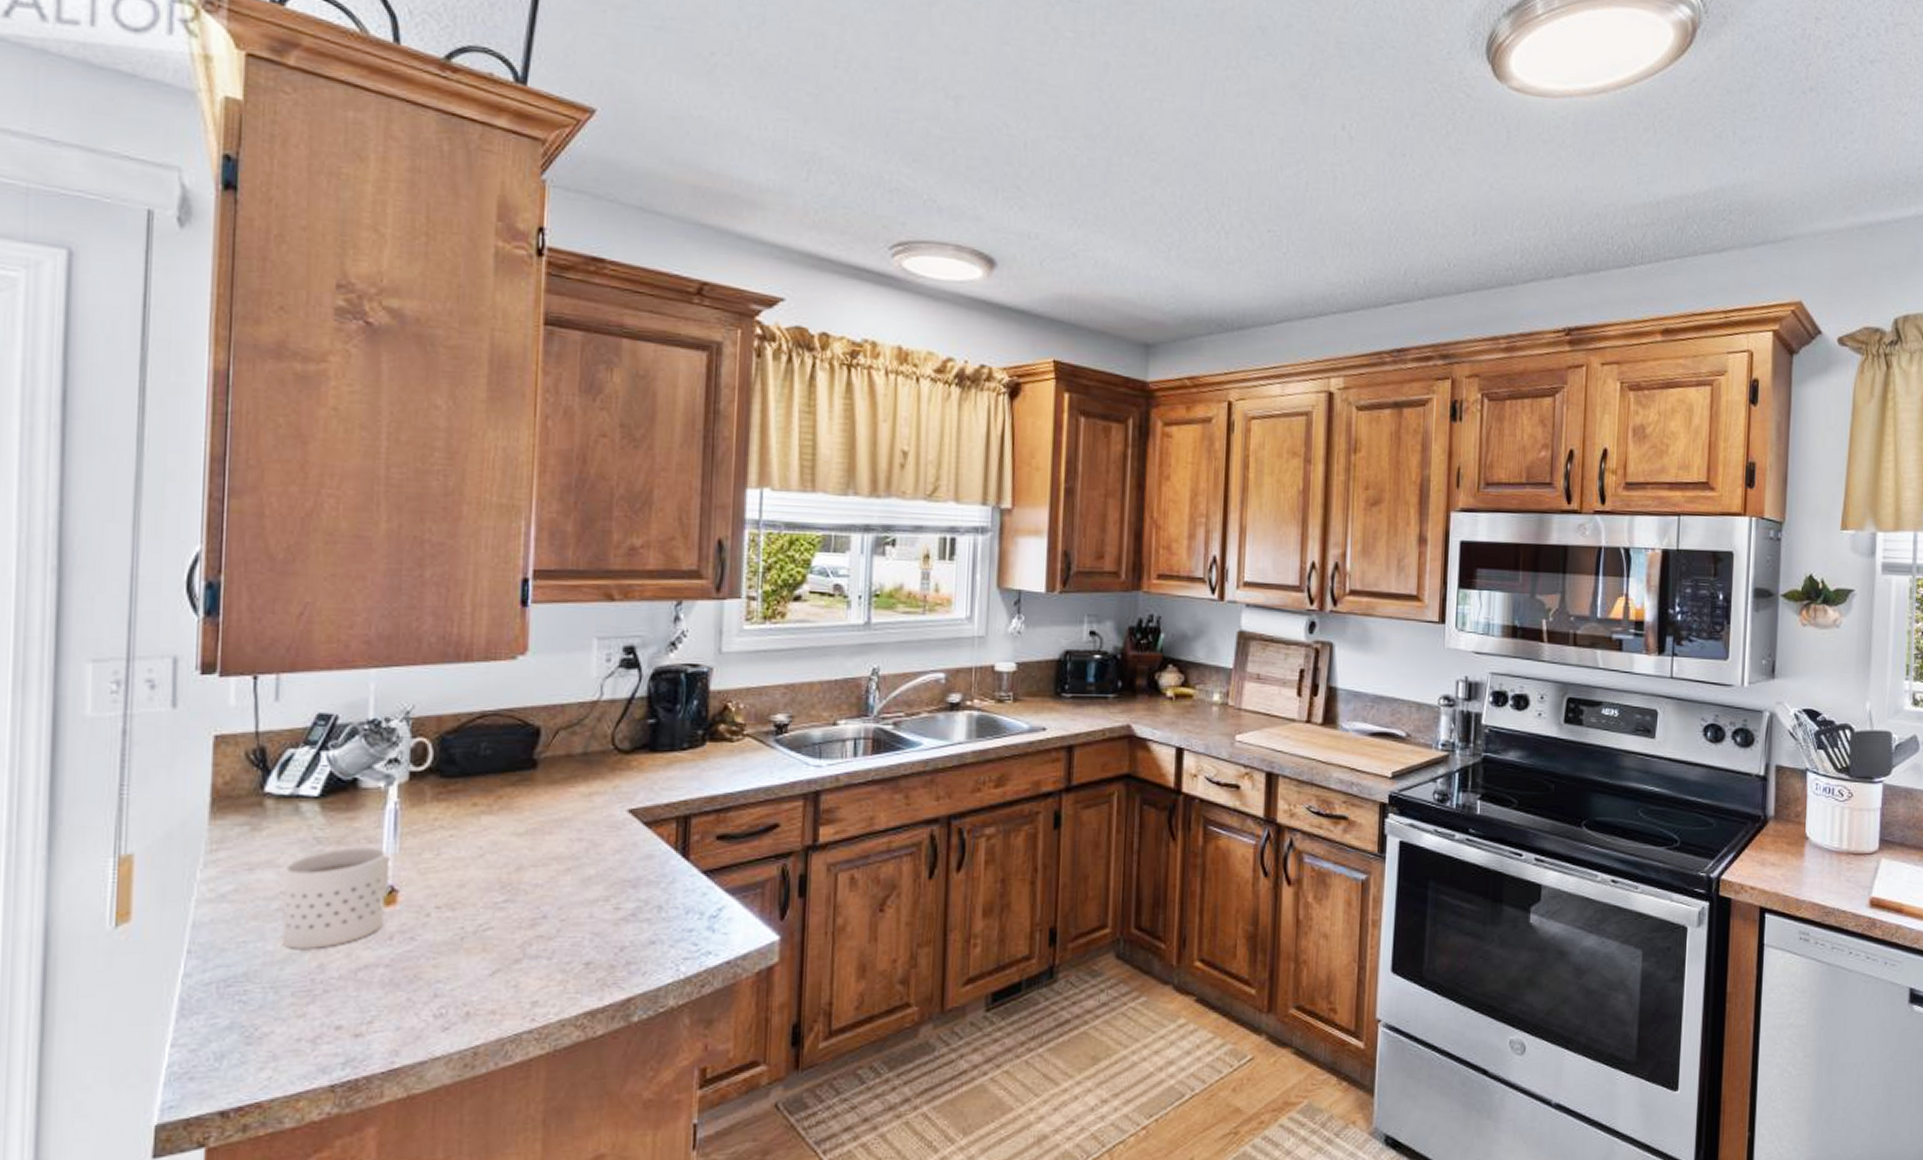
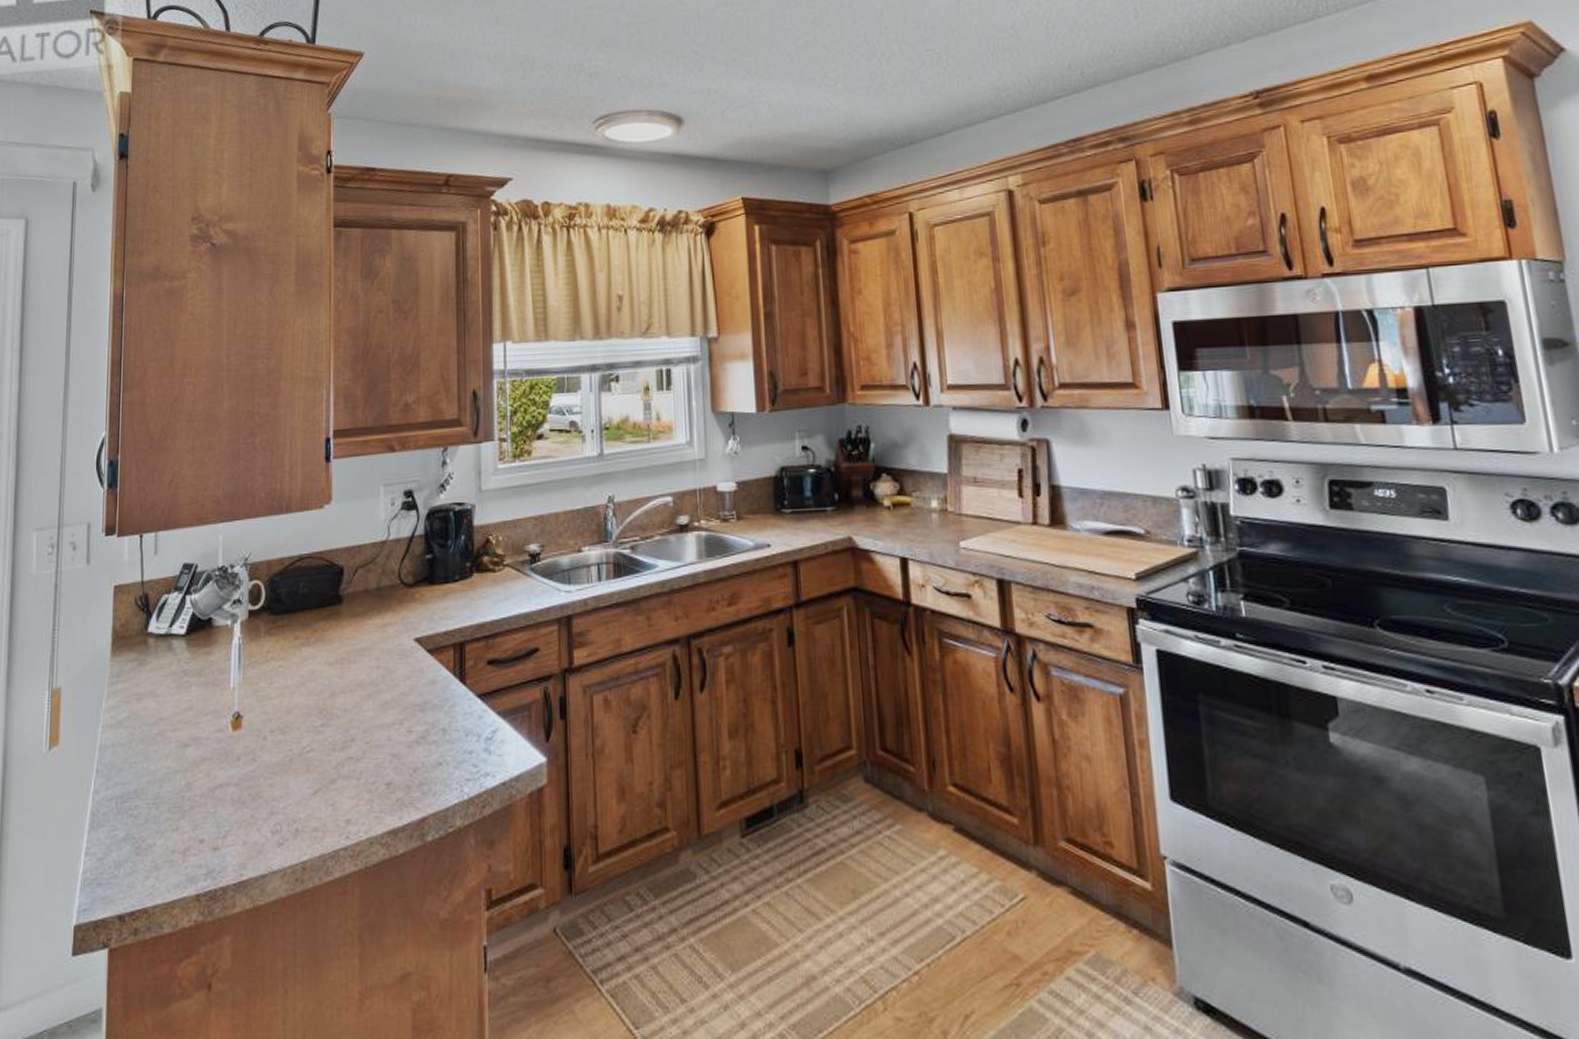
mug: present [281,847,390,949] -> none [160,678,236,769]

